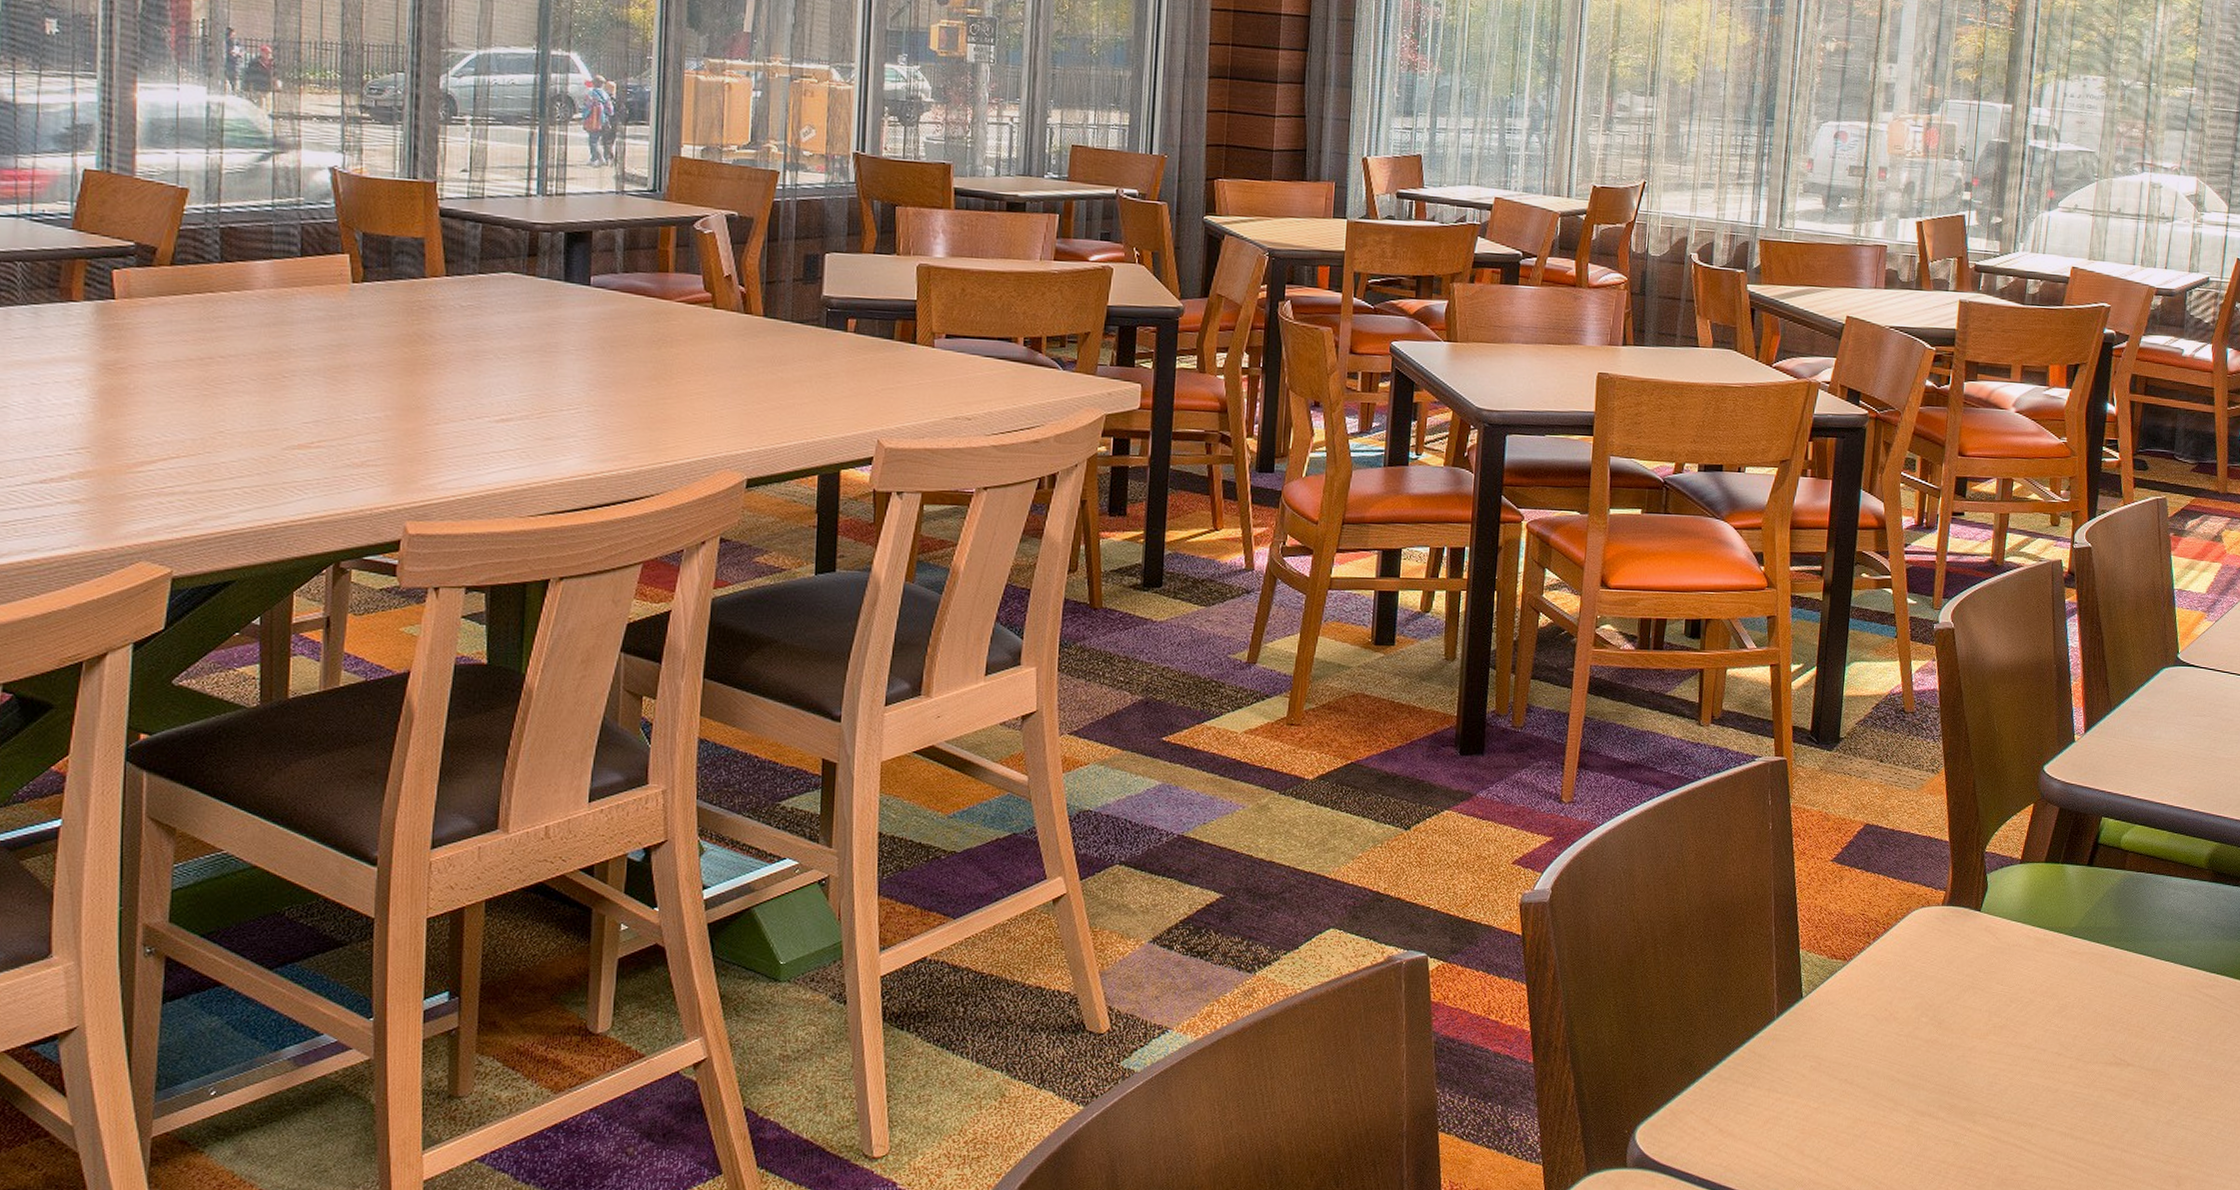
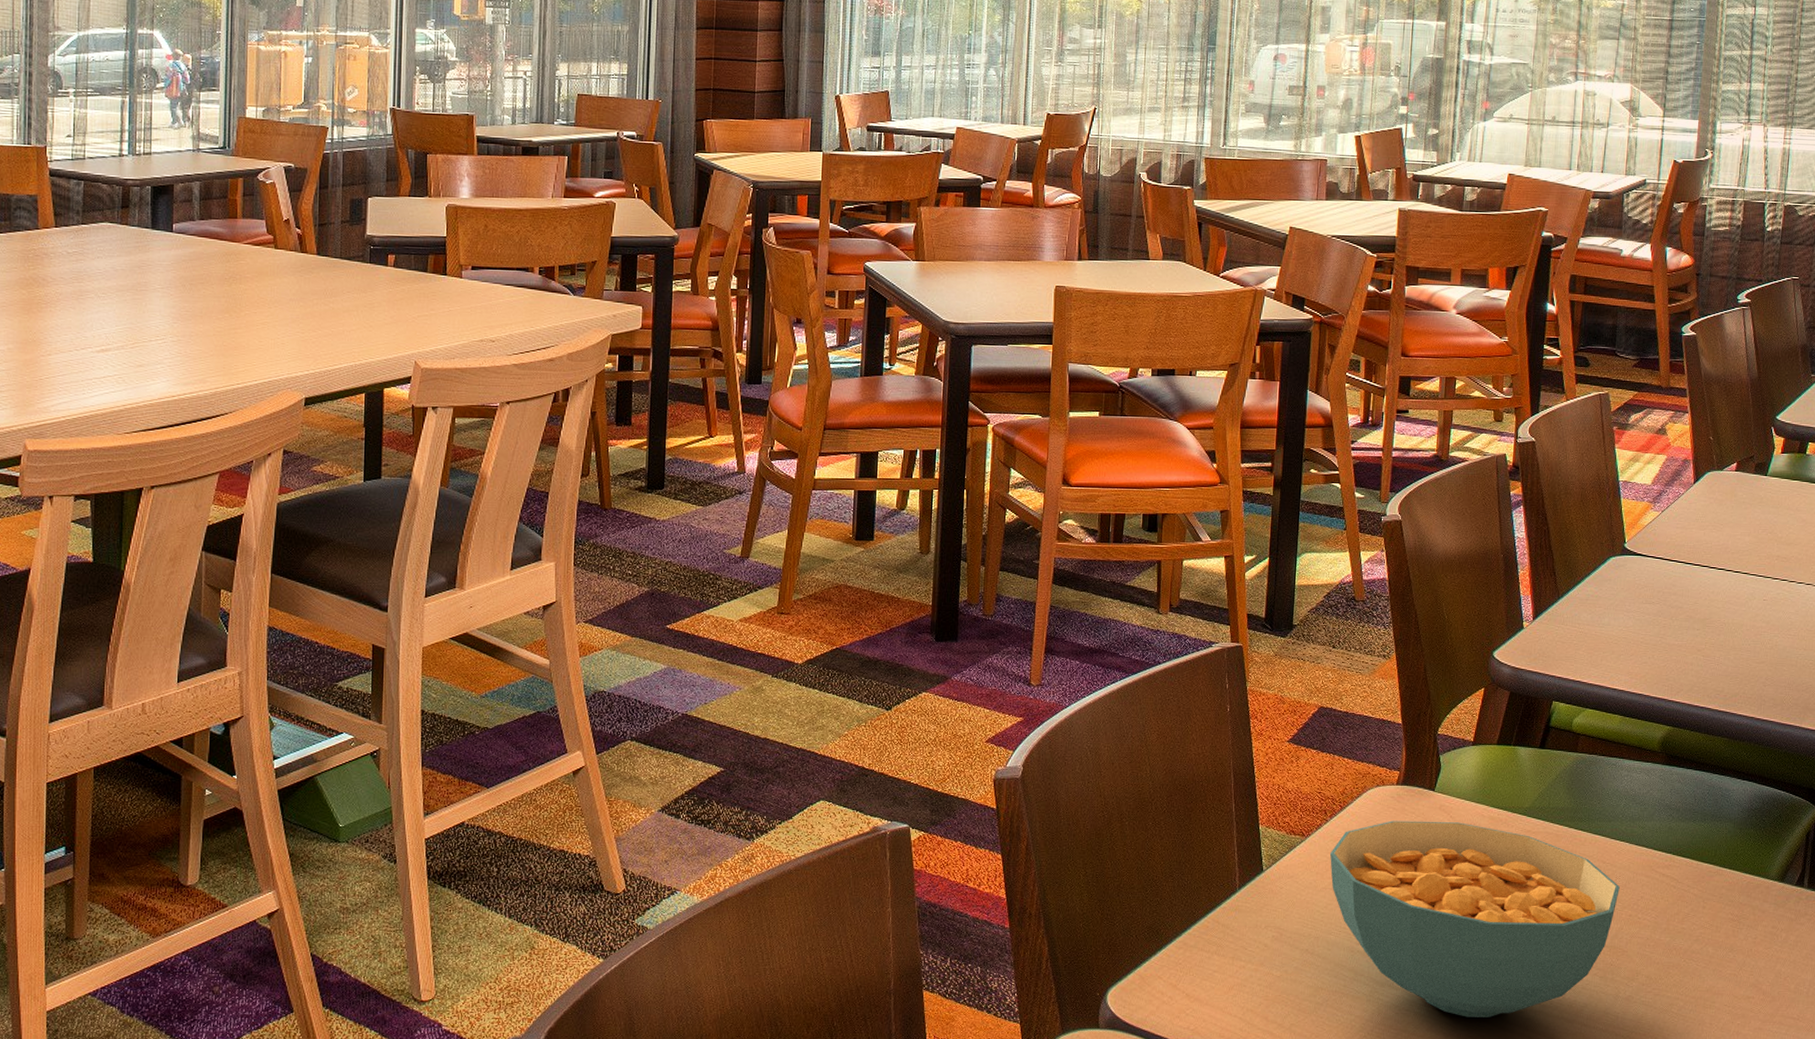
cereal bowl: none [1872,943,2164,1146] -> present [1330,820,1620,1017]

